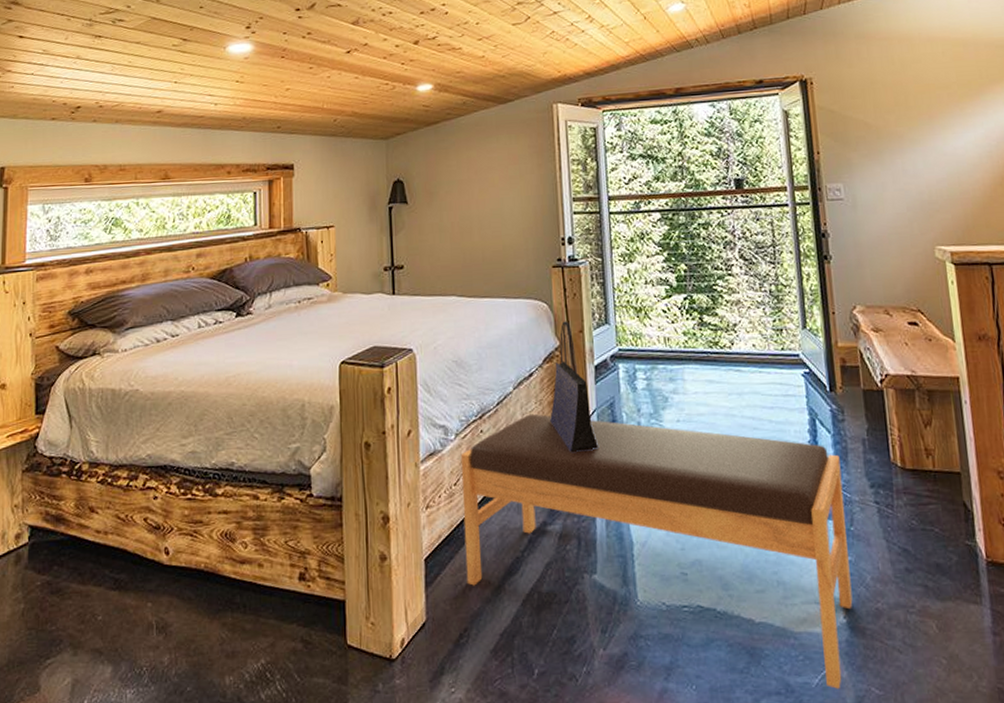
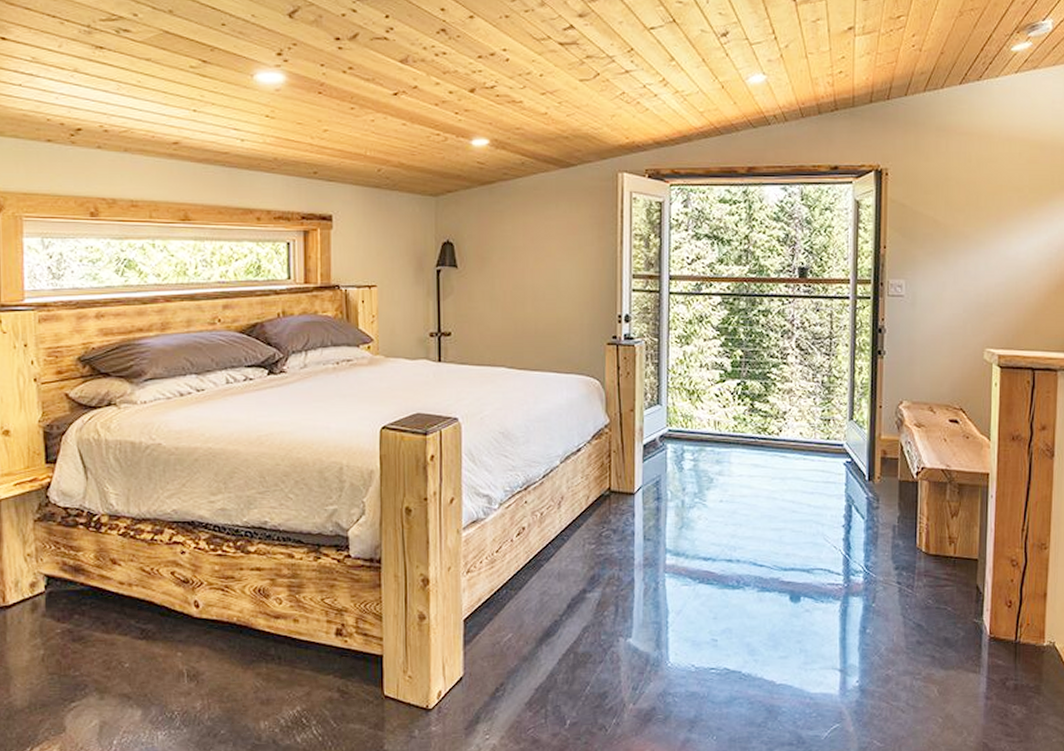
bench: present [460,414,853,689] -> none [503,488,870,741]
tote bag: present [550,321,598,452] -> none [595,399,641,526]

